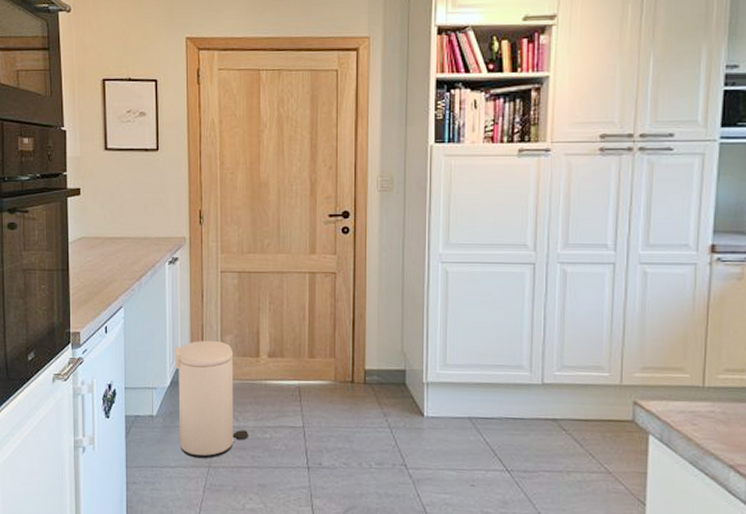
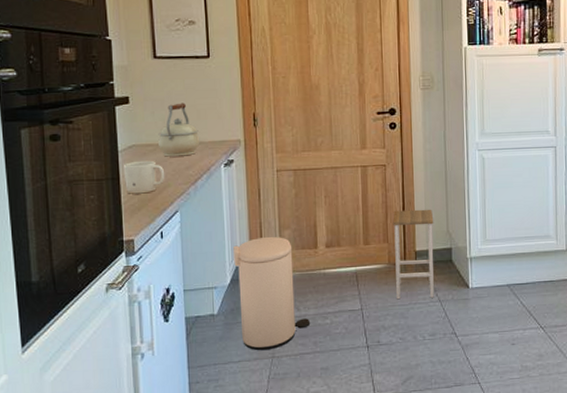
mug: none [72,253,111,287] -> present [123,160,165,194]
kettle: none [105,196,146,251] -> present [157,103,200,157]
step stool: none [341,323,387,423] -> present [393,209,434,300]

